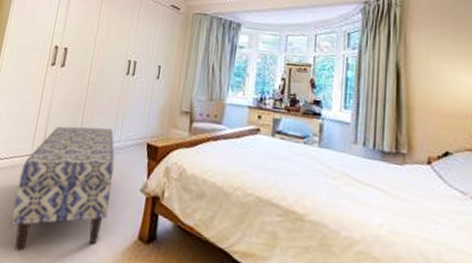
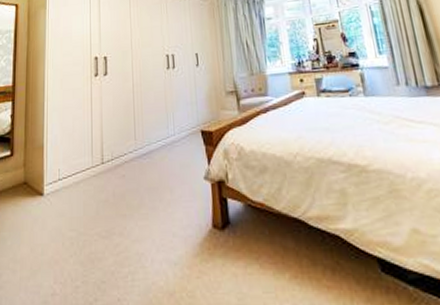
bench: present [11,126,115,252] -> none [85,124,178,268]

